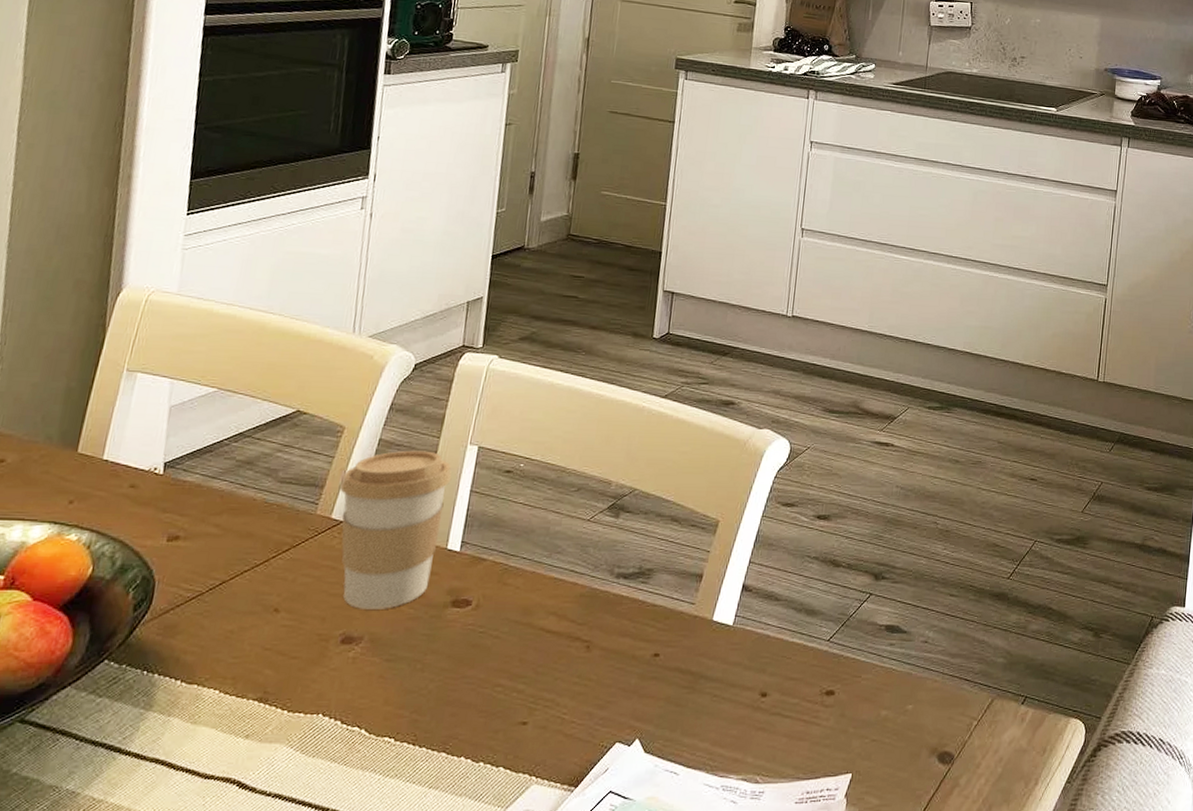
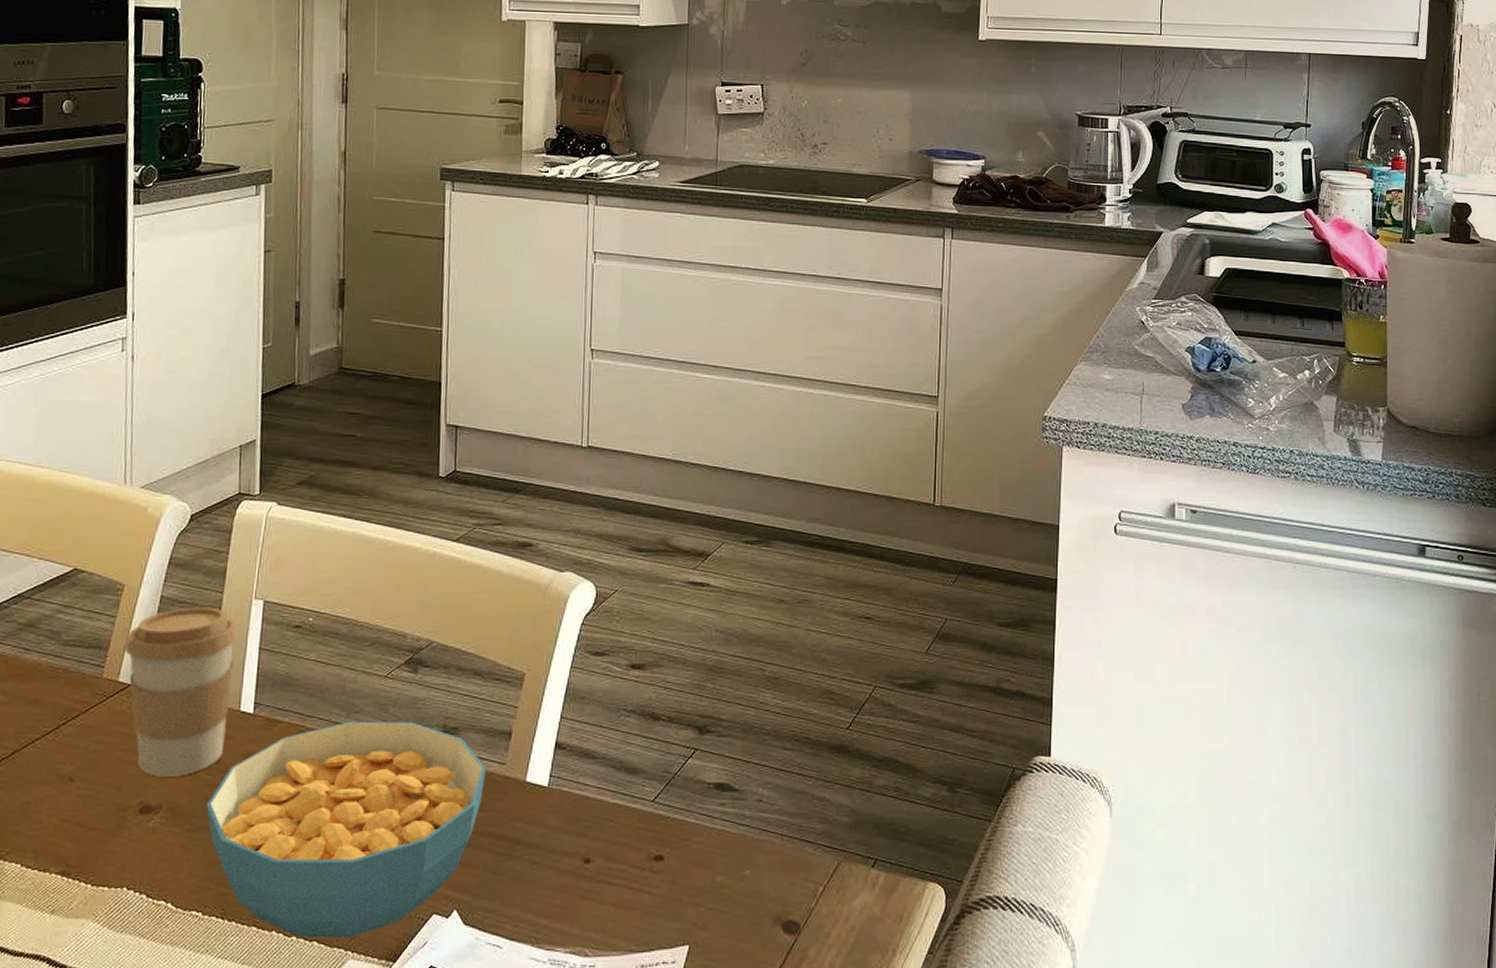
cereal bowl: none [406,561,676,764] -> present [206,721,486,939]

